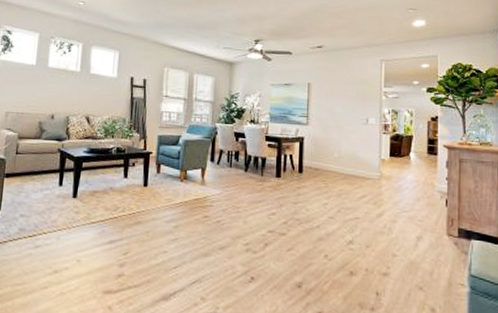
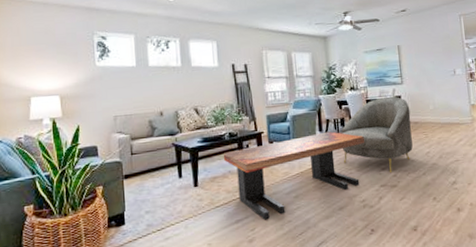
coffee table: none [106,163,257,246] -> present [223,131,364,220]
armchair: none [231,135,312,220] -> present [341,97,413,173]

